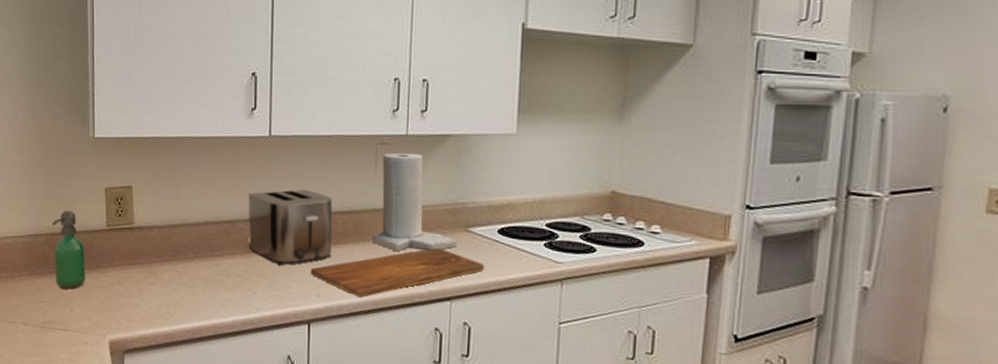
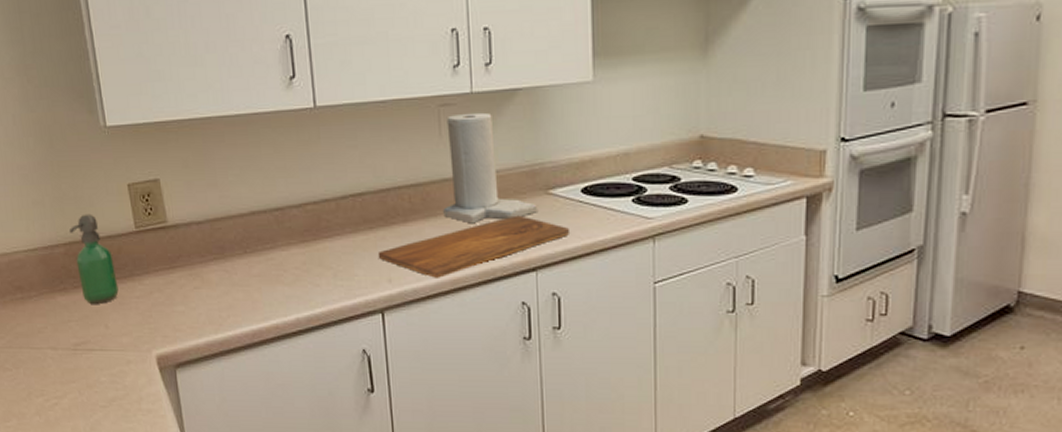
toaster: present [248,188,333,266] -> none [298,164,399,252]

